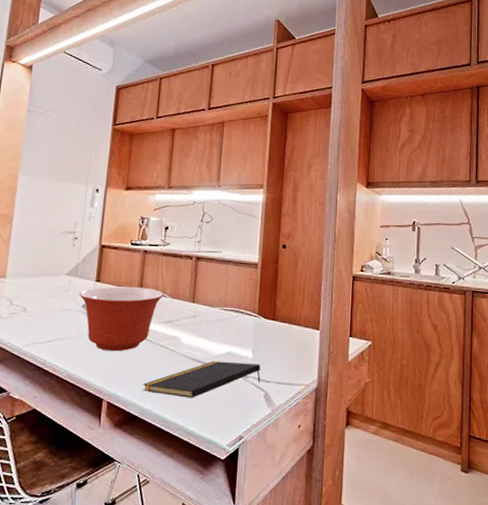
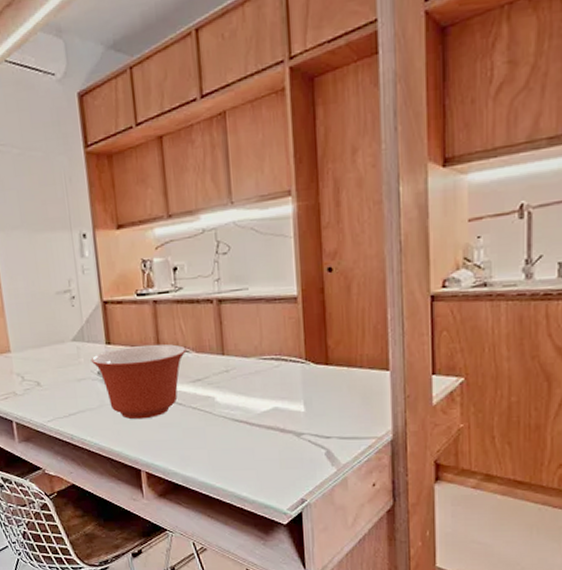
notepad: present [143,360,261,398] -> none [181,418,319,463]

